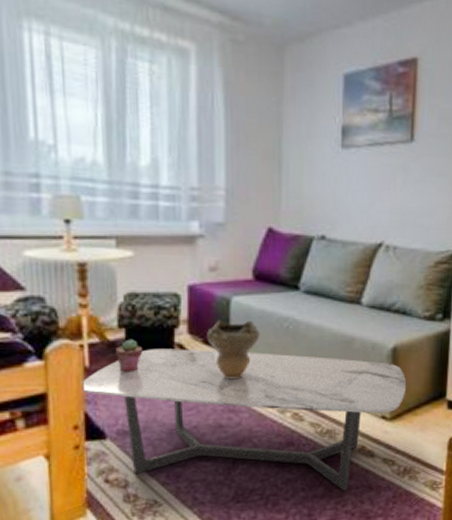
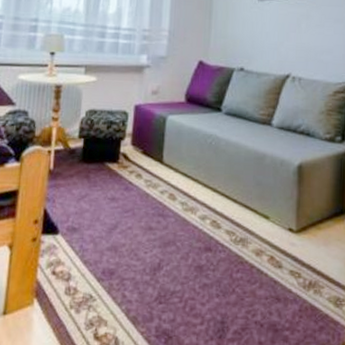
coffee table: present [81,349,406,491] -> none [44,157,310,300]
potted succulent: present [116,339,143,372] -> none [74,147,96,176]
decorative bowl: present [207,320,260,380] -> none [146,134,188,187]

